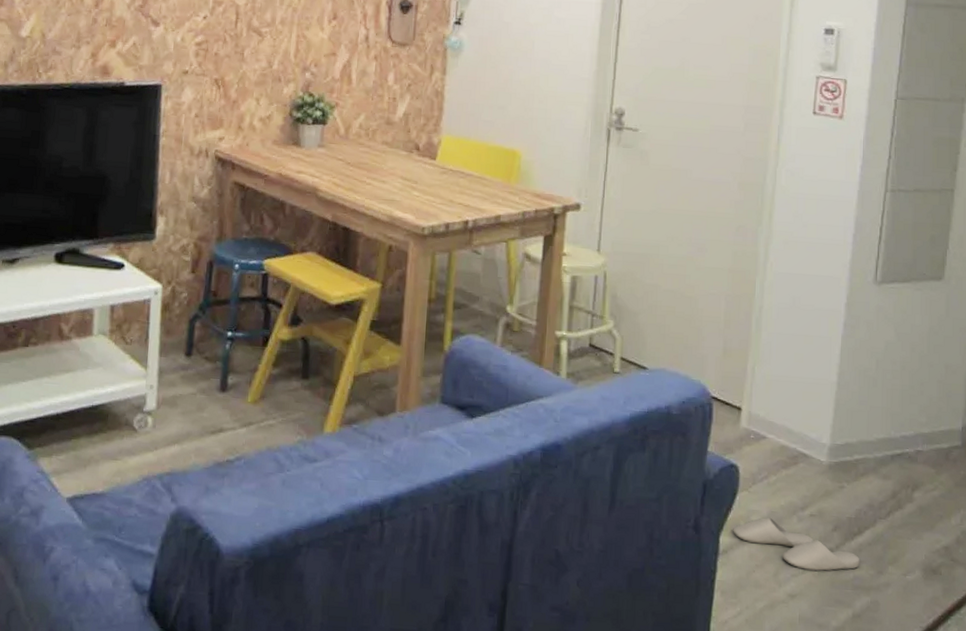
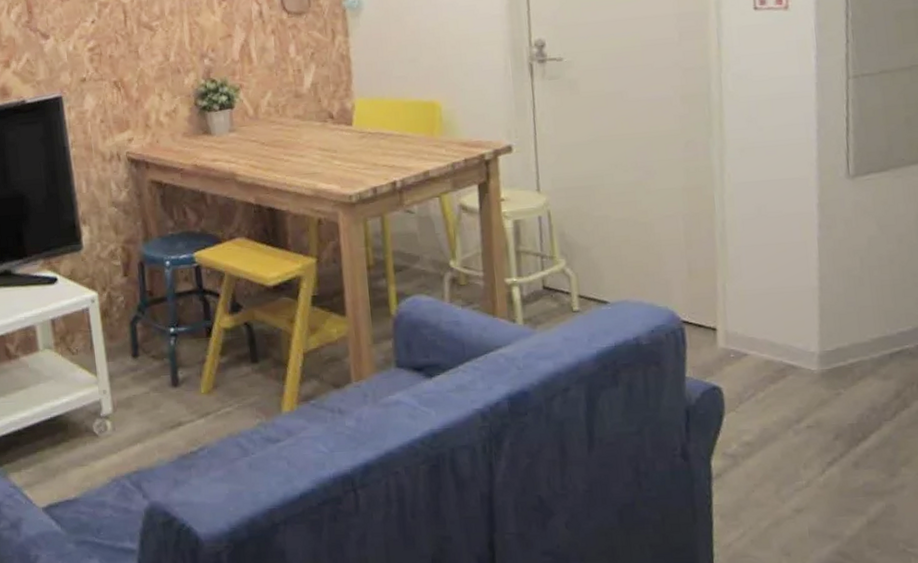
slippers: present [733,517,859,571] -> none [724,434,868,483]

